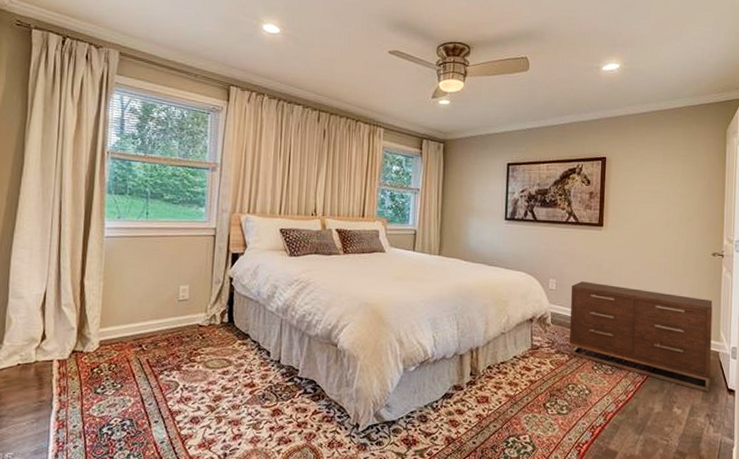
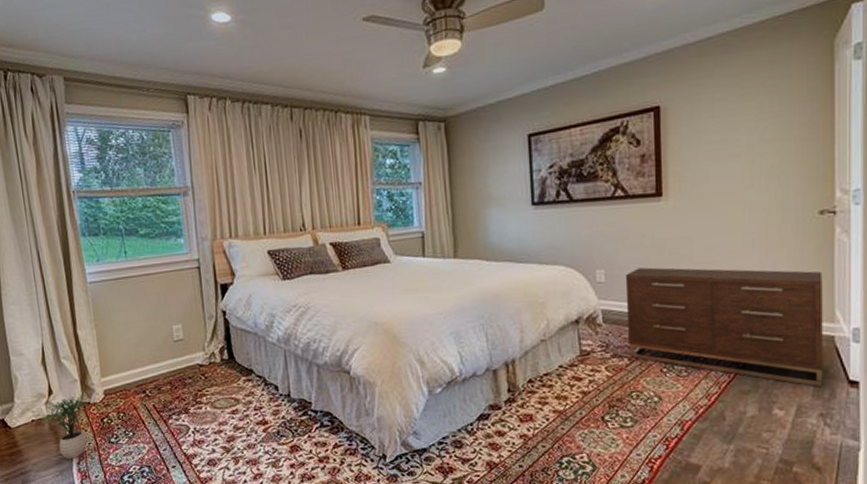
potted plant: none [27,343,80,407] -> present [42,395,88,459]

